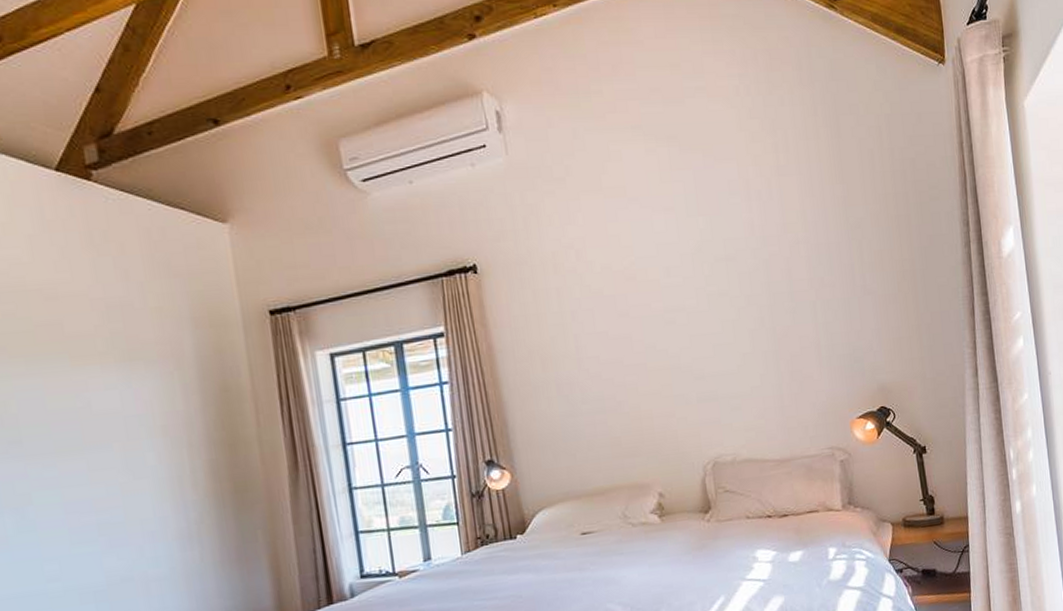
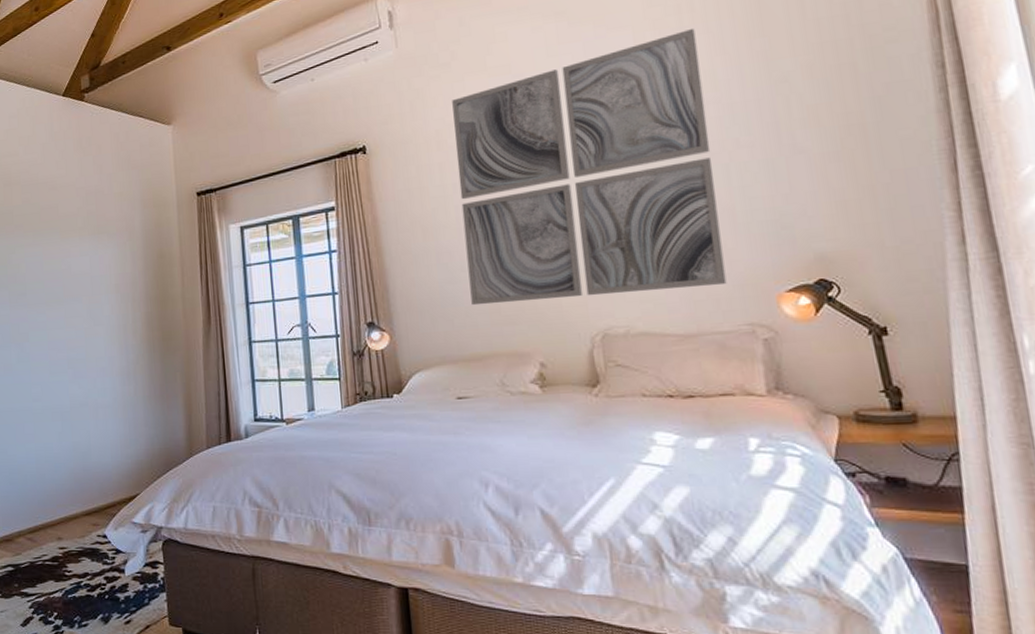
wall art: none [568,167,813,439] -> present [452,28,727,306]

